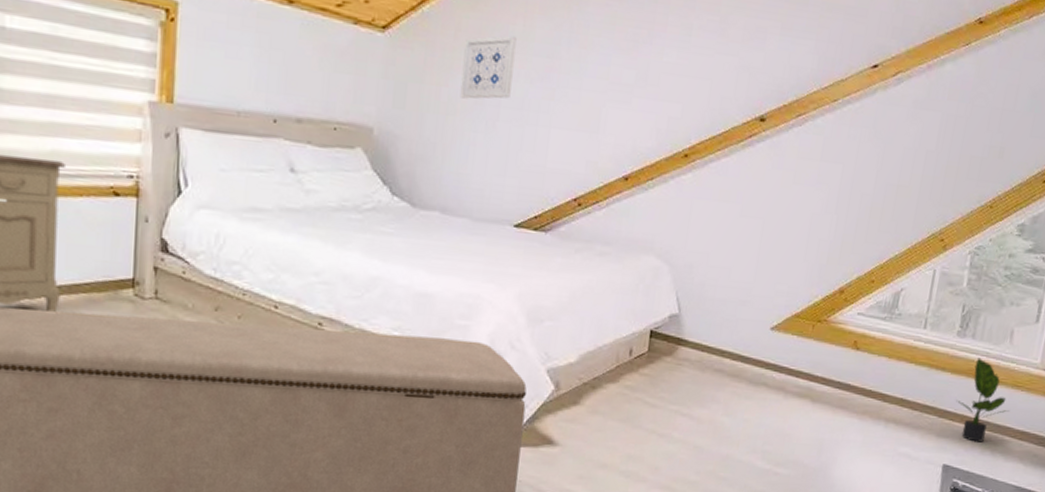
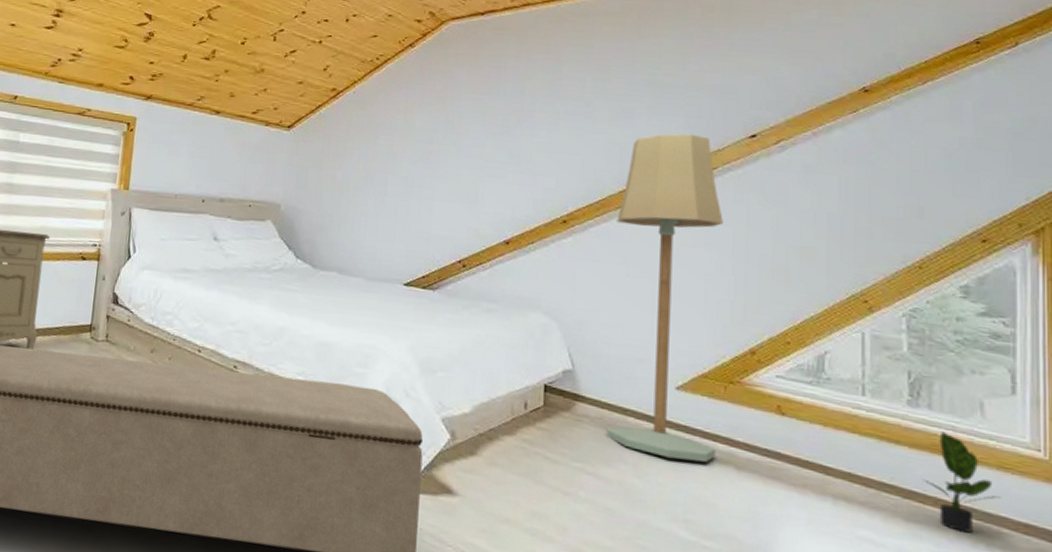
wall art: present [460,36,517,99] -> none [352,128,399,179]
floor lamp: none [703,59,836,398] -> present [606,133,723,463]

